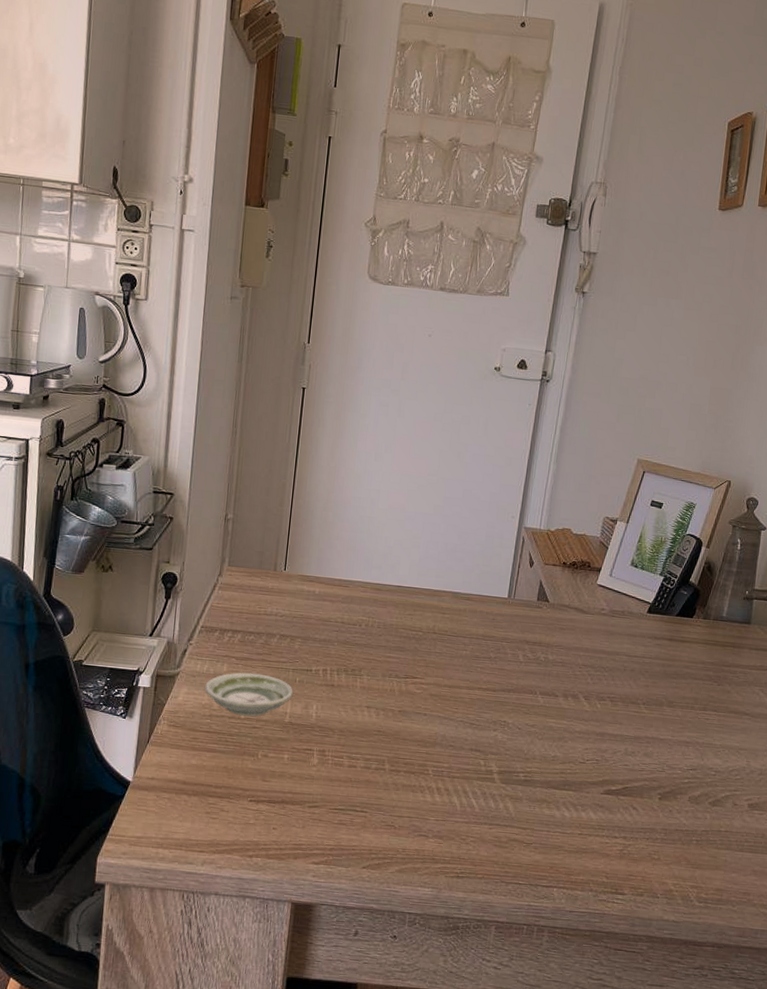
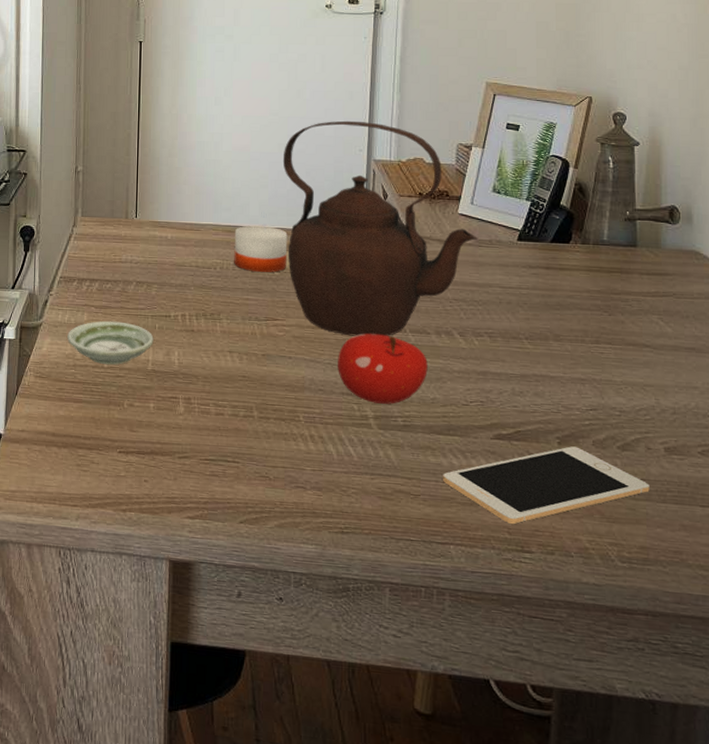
candle: none [379,584,435,632] -> present [234,225,288,273]
teapot: none [432,486,612,697] -> present [282,120,478,337]
fruit: none [469,694,553,761] -> present [338,333,428,404]
cell phone: none [554,801,731,869] -> present [443,446,650,524]

